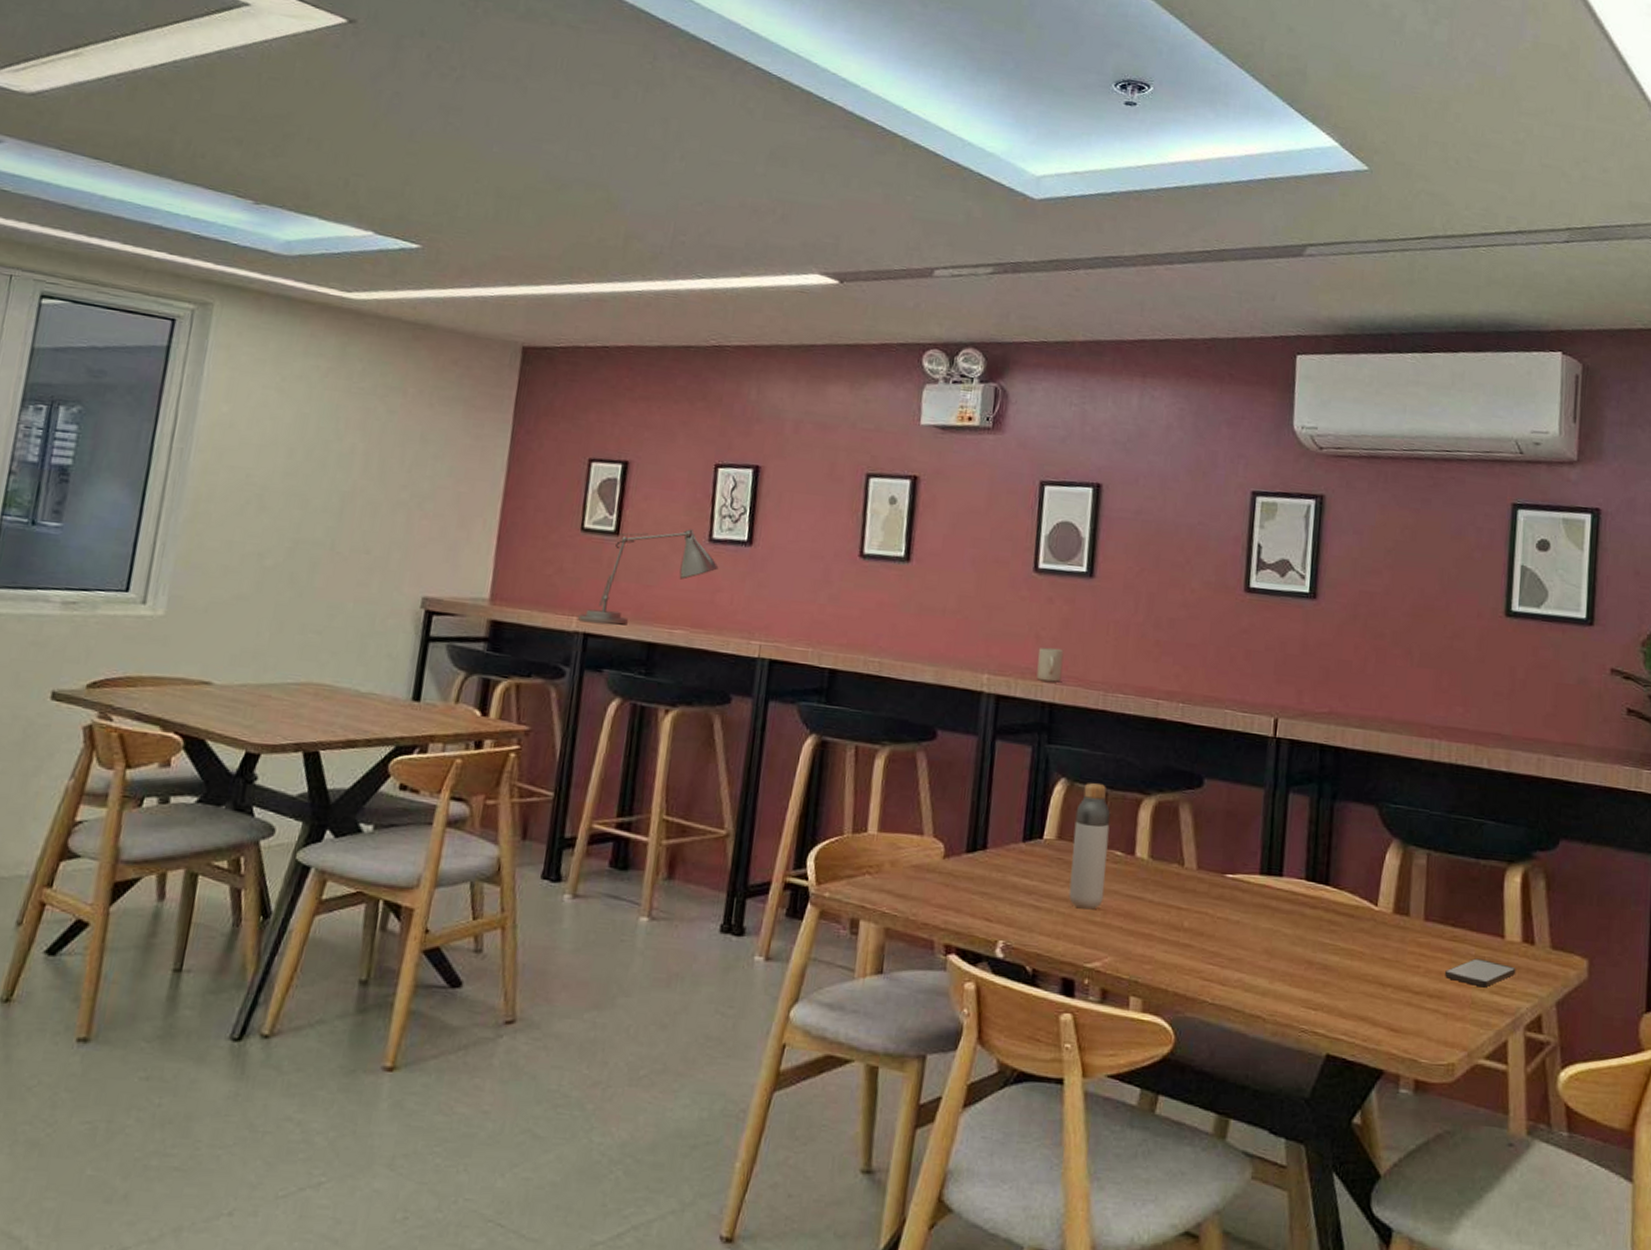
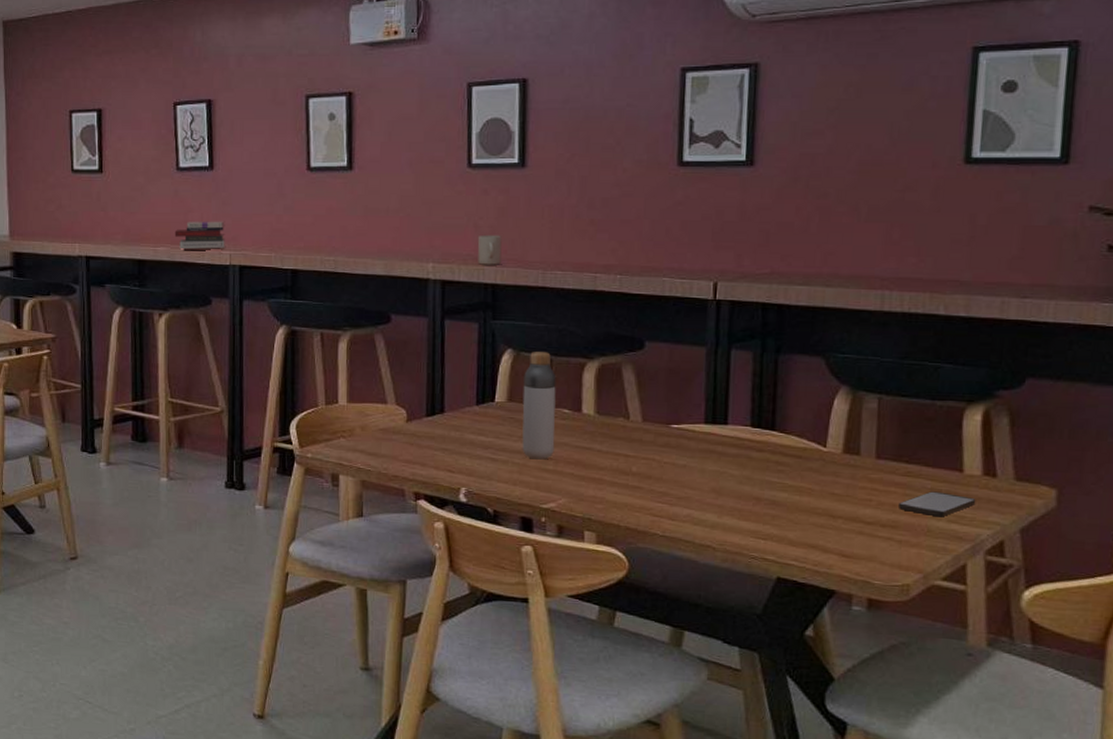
desk lamp: present [577,529,719,625] -> none [79,161,188,248]
books: none [696,602,759,640] -> present [174,221,226,252]

